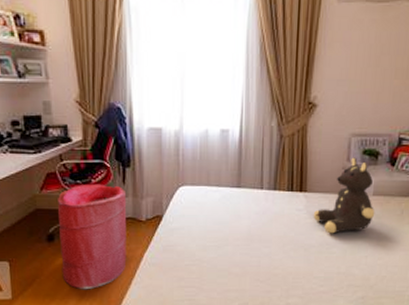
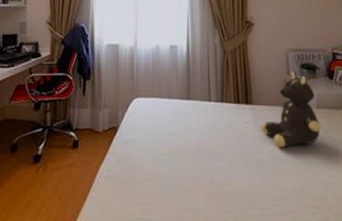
laundry hamper: present [57,185,127,290] -> none [21,96,86,205]

